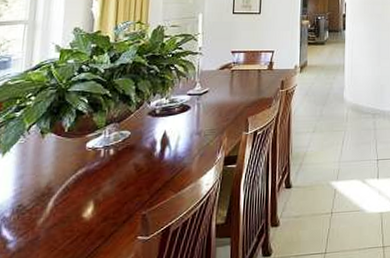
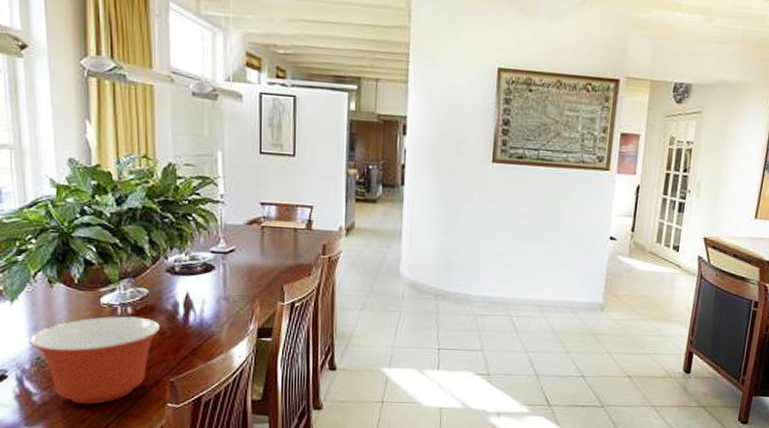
mixing bowl: none [14,157,139,247] -> present [30,316,161,405]

